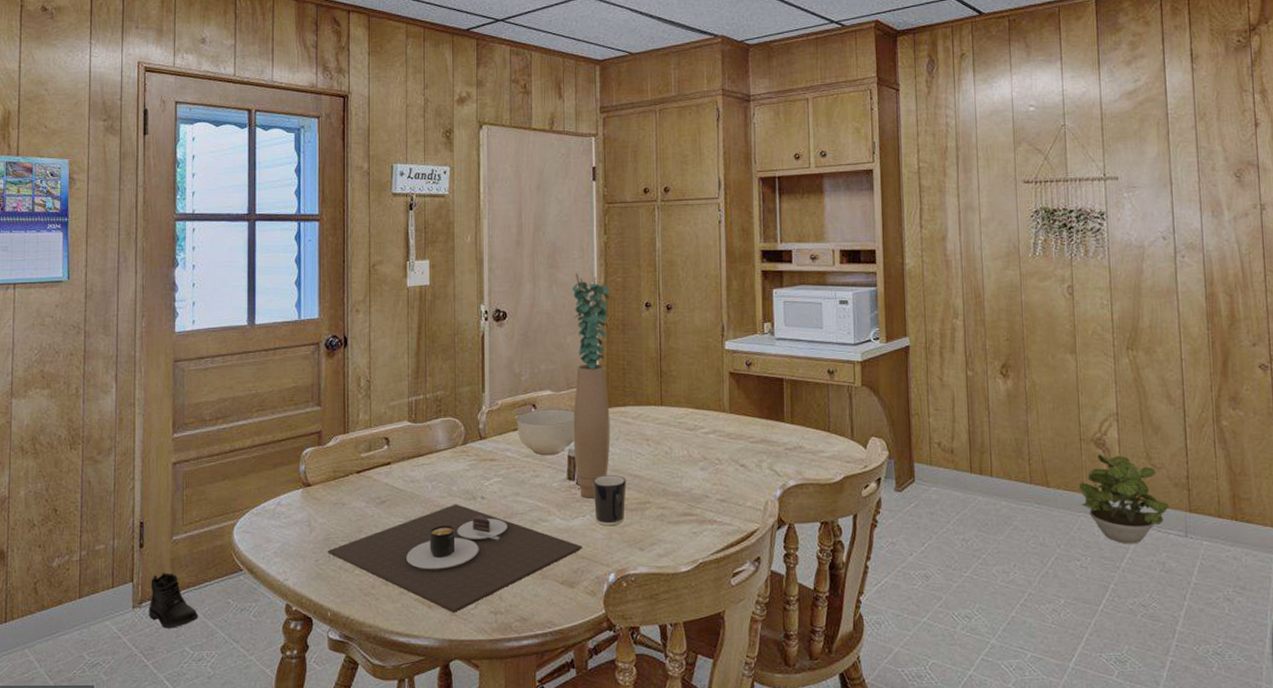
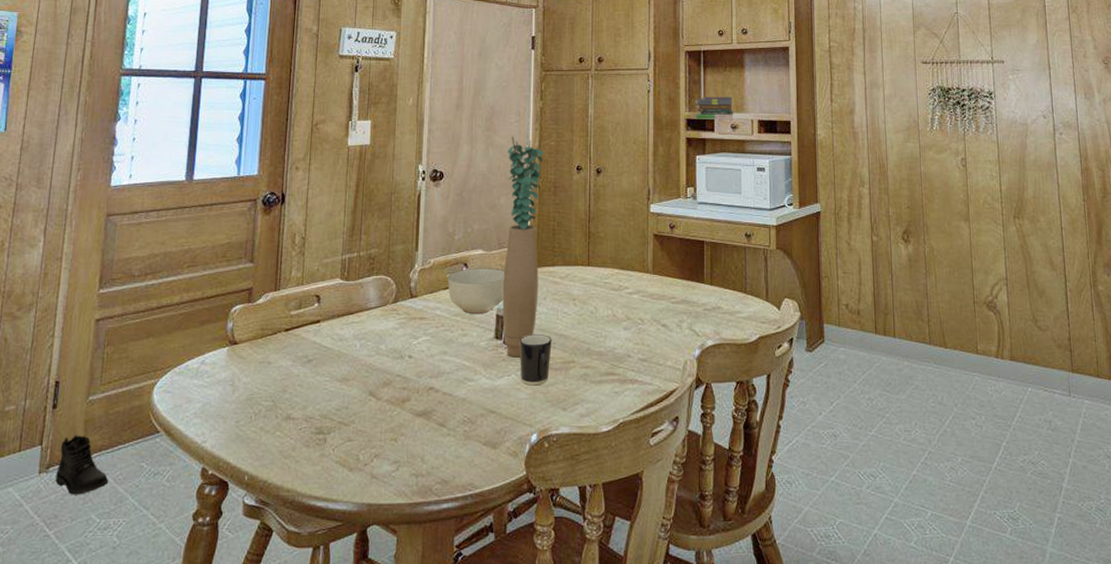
place setting: present [327,504,582,612] -> none [249,363,506,475]
books: none [766,225,813,251] -> present [691,96,734,120]
potted plant: present [1079,454,1169,544] -> none [973,316,1054,403]

